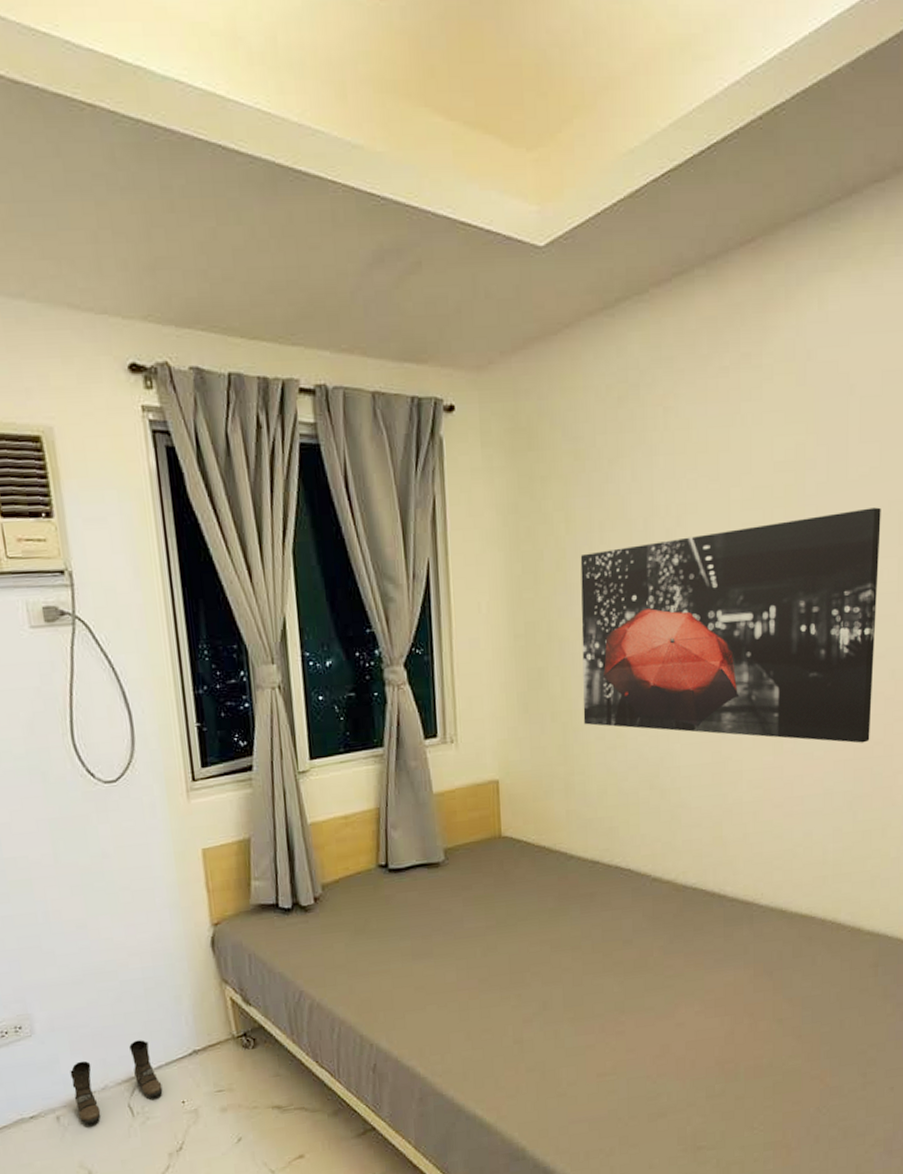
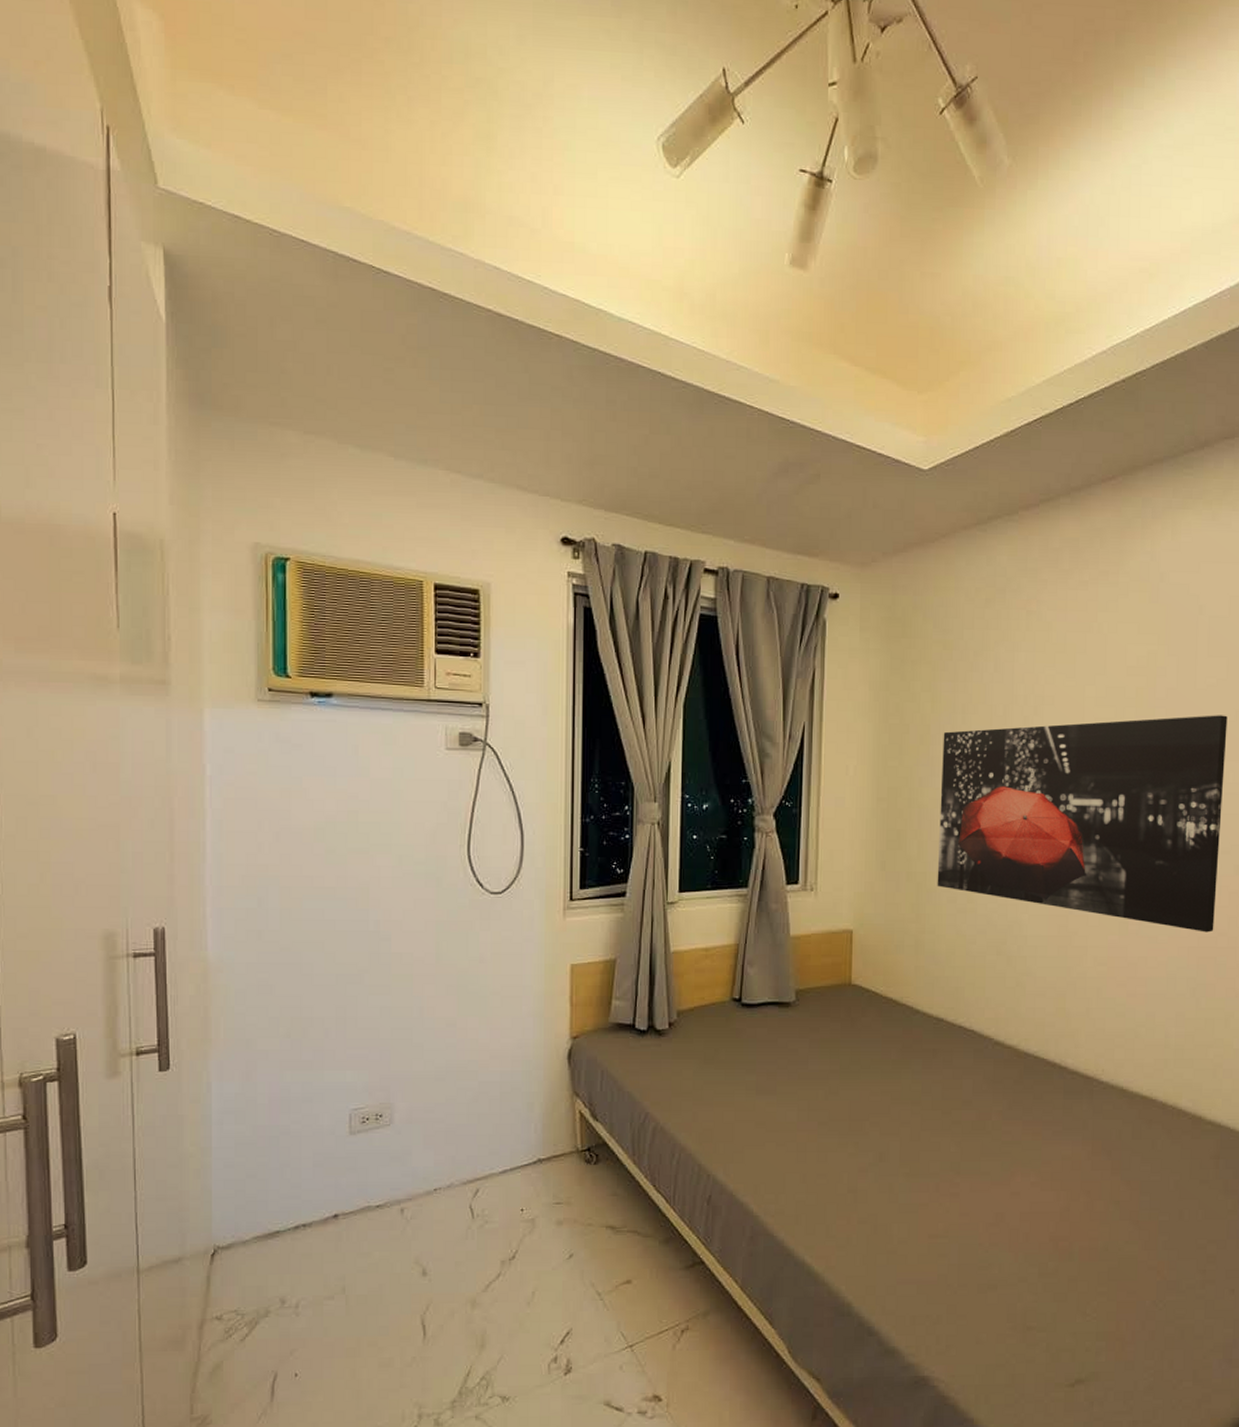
boots: present [70,1040,163,1125] -> none [420,1142,504,1221]

